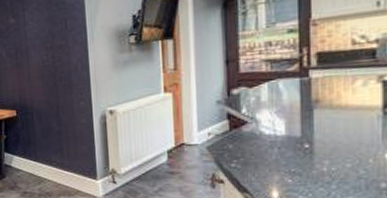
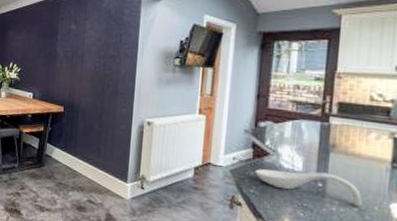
spoon rest: none [233,131,355,162] -> present [254,169,362,207]

